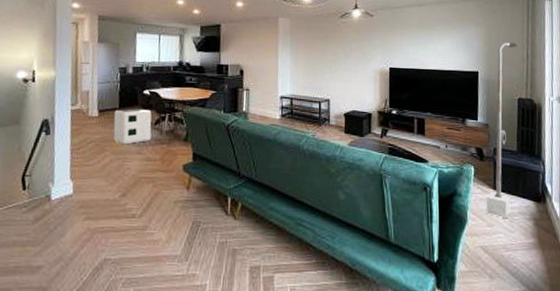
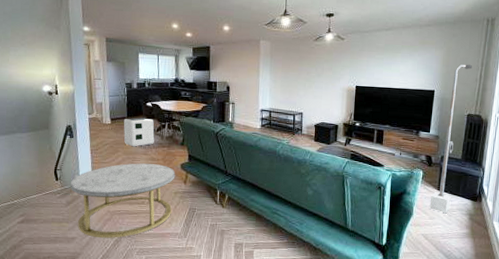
coffee table: none [40,165,176,266] -> present [69,163,176,239]

